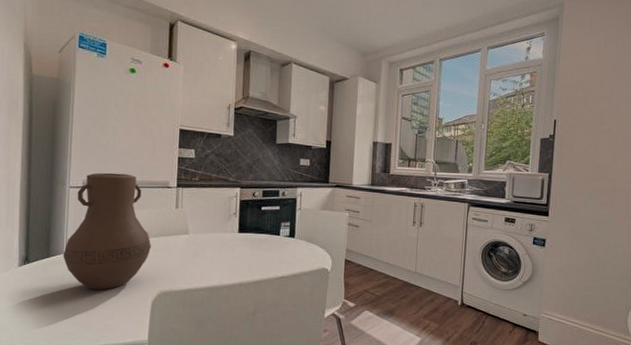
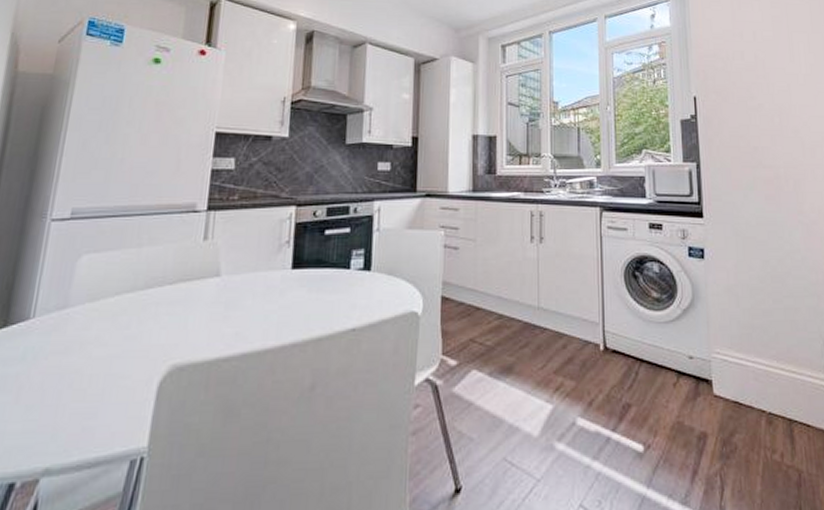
vase: present [63,172,152,290] -> none [28,196,165,372]

